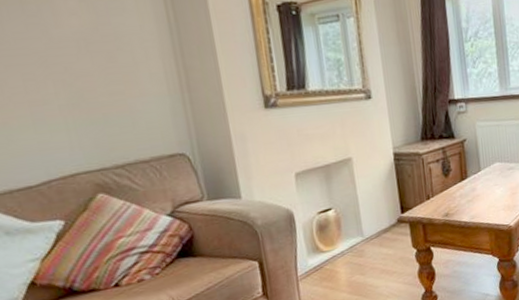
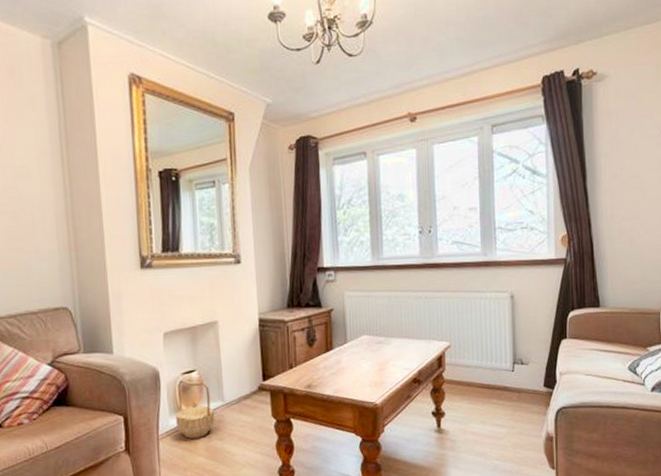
basket: none [314,219,356,277] -> present [176,380,215,439]

